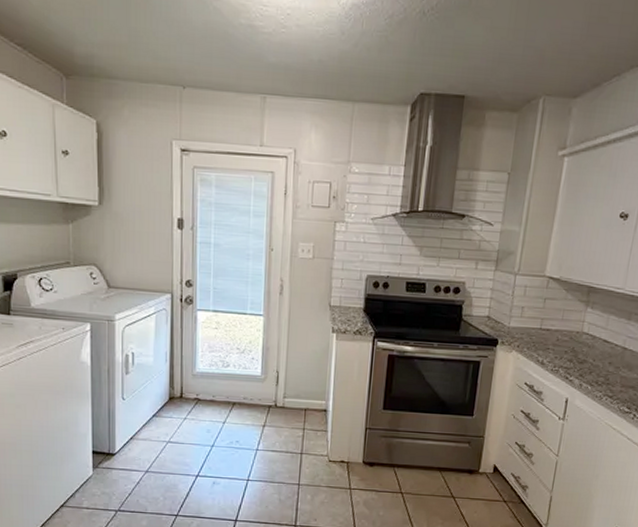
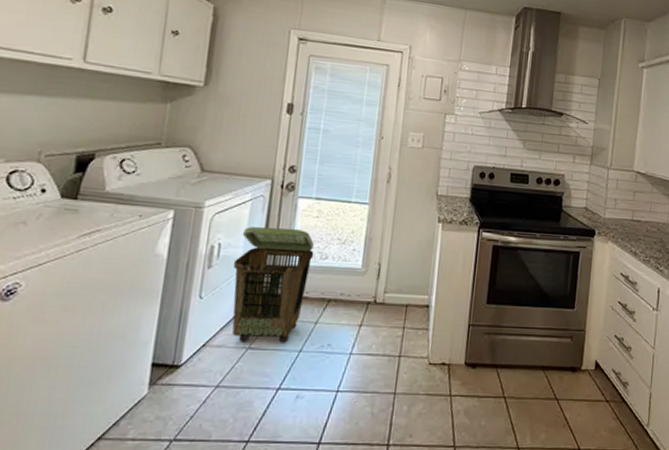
laundry basket: none [148,338,217,439] -> present [232,227,314,343]

